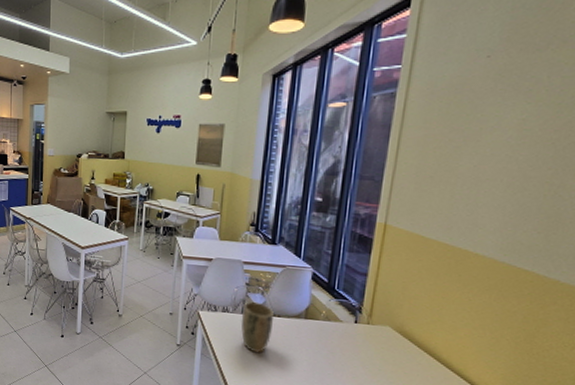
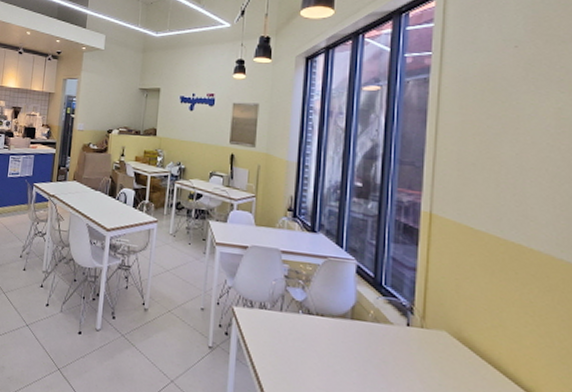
plant pot: present [241,301,274,353] -> none [280,296,316,360]

